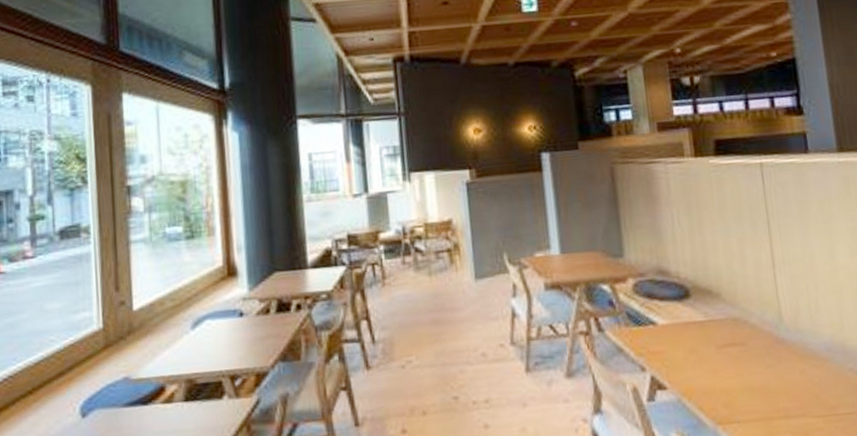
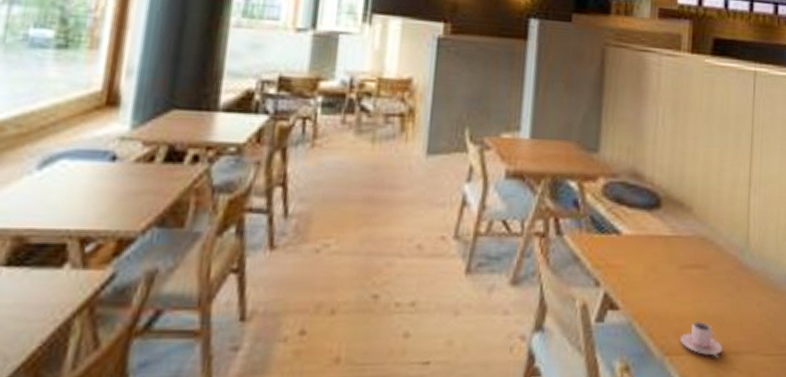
teacup: none [730,391,773,423] -> present [680,320,723,358]

